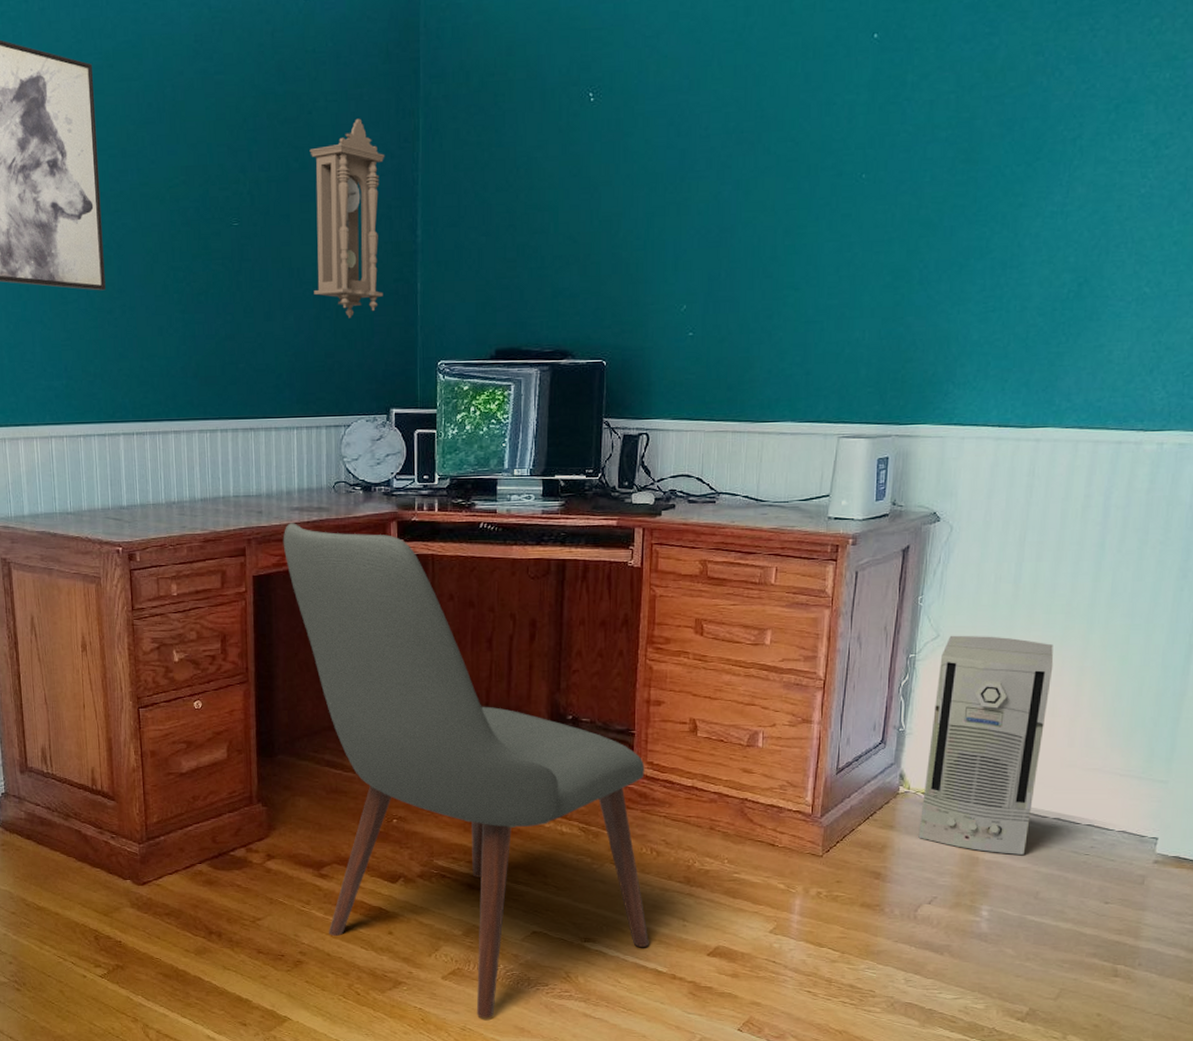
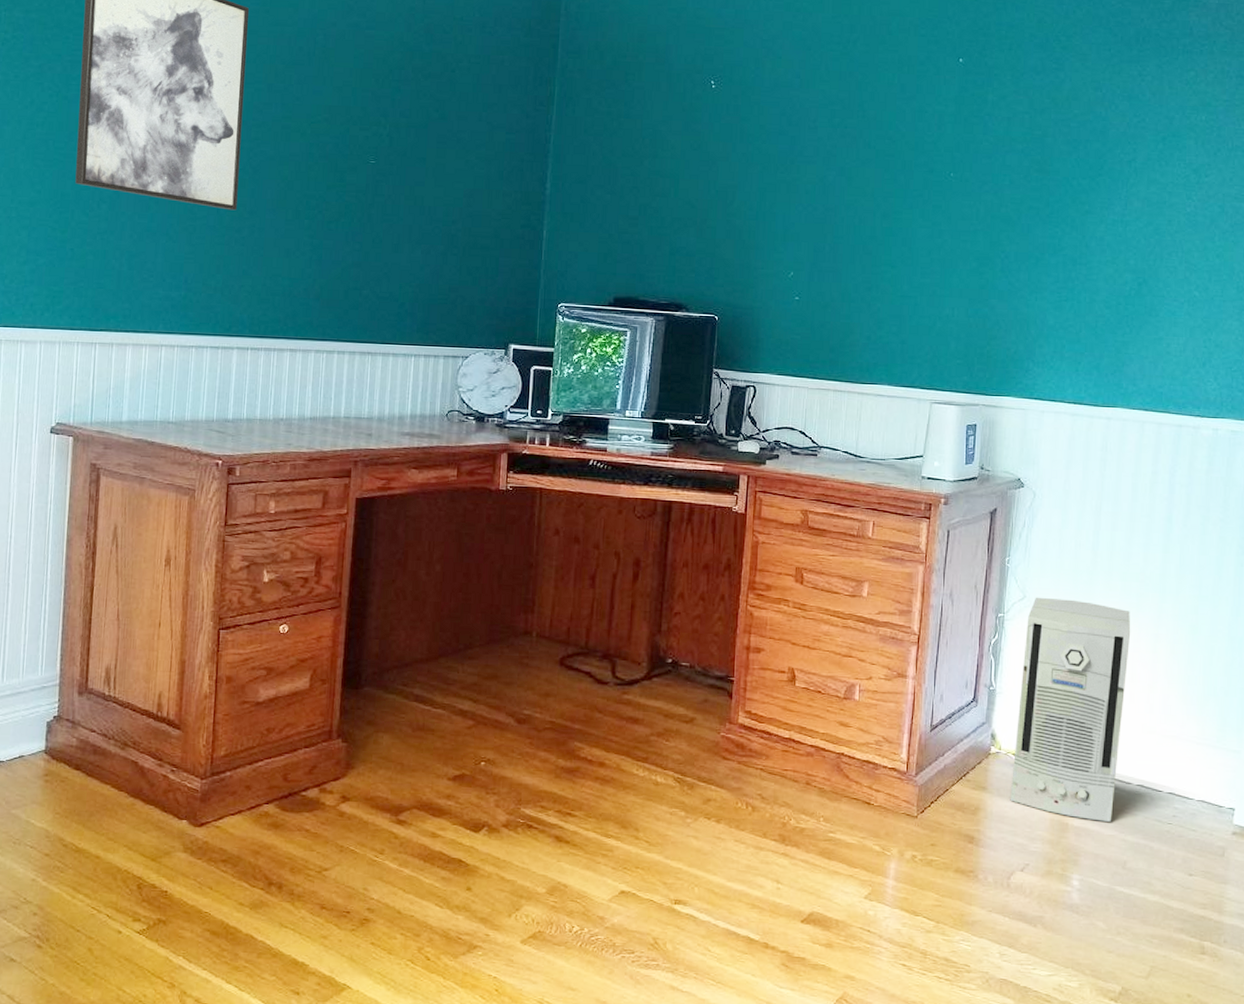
chair: present [283,523,649,1018] -> none [390,447,743,990]
pendulum clock: present [309,118,385,318] -> none [443,80,521,257]

